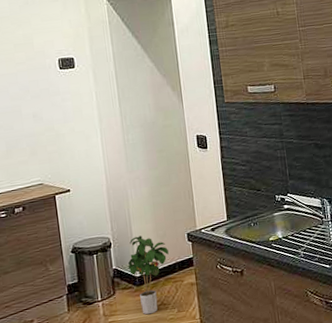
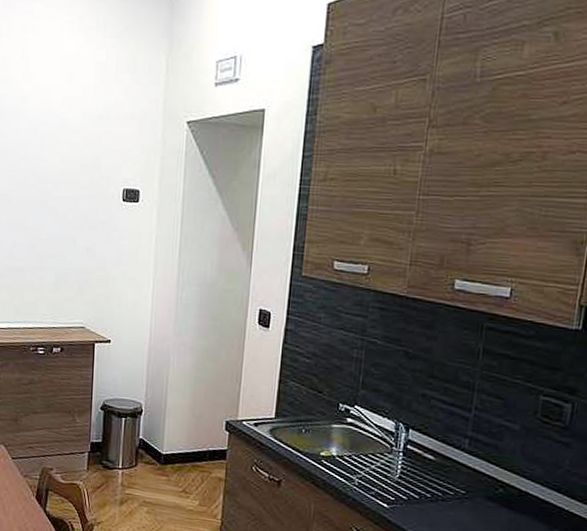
potted plant: present [128,235,169,315] -> none [155,409,202,499]

